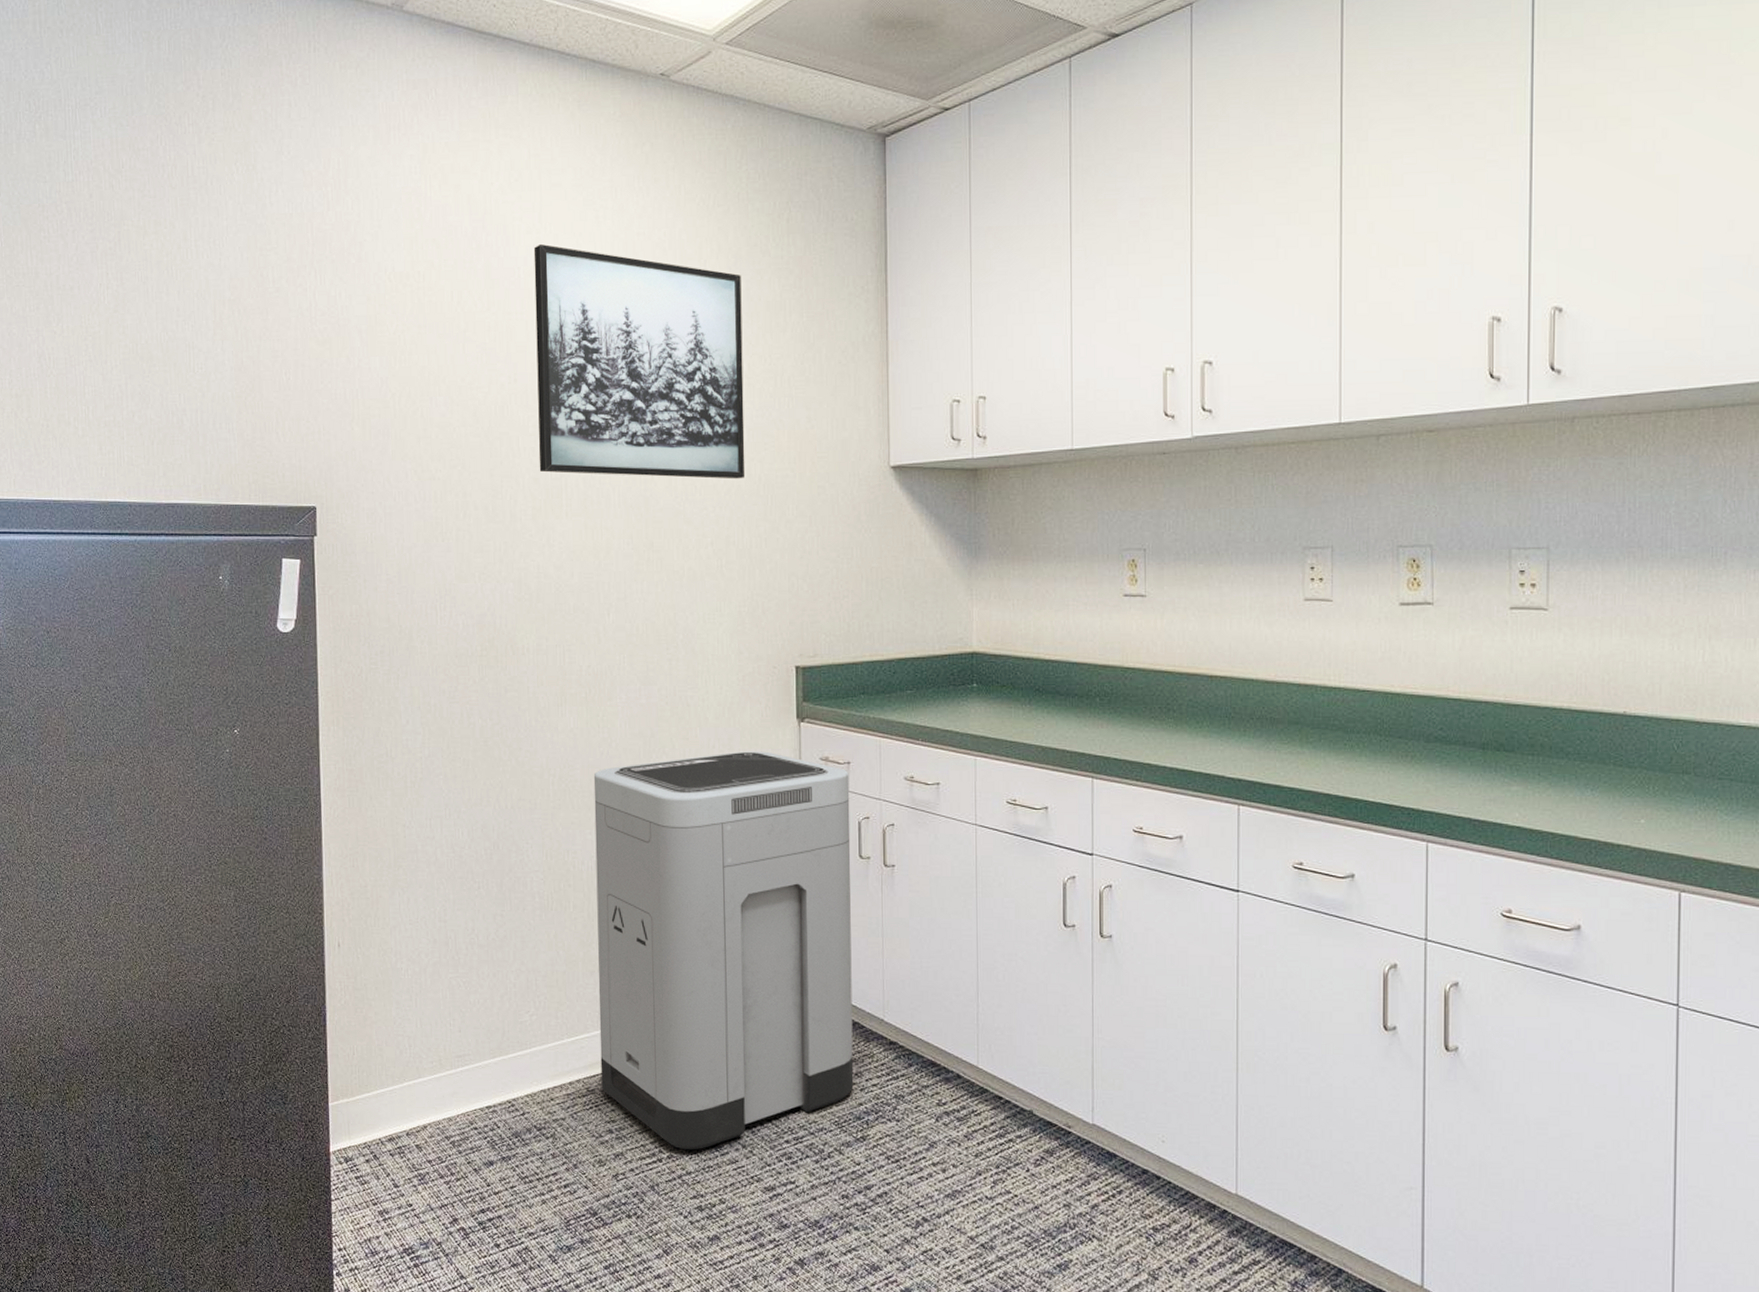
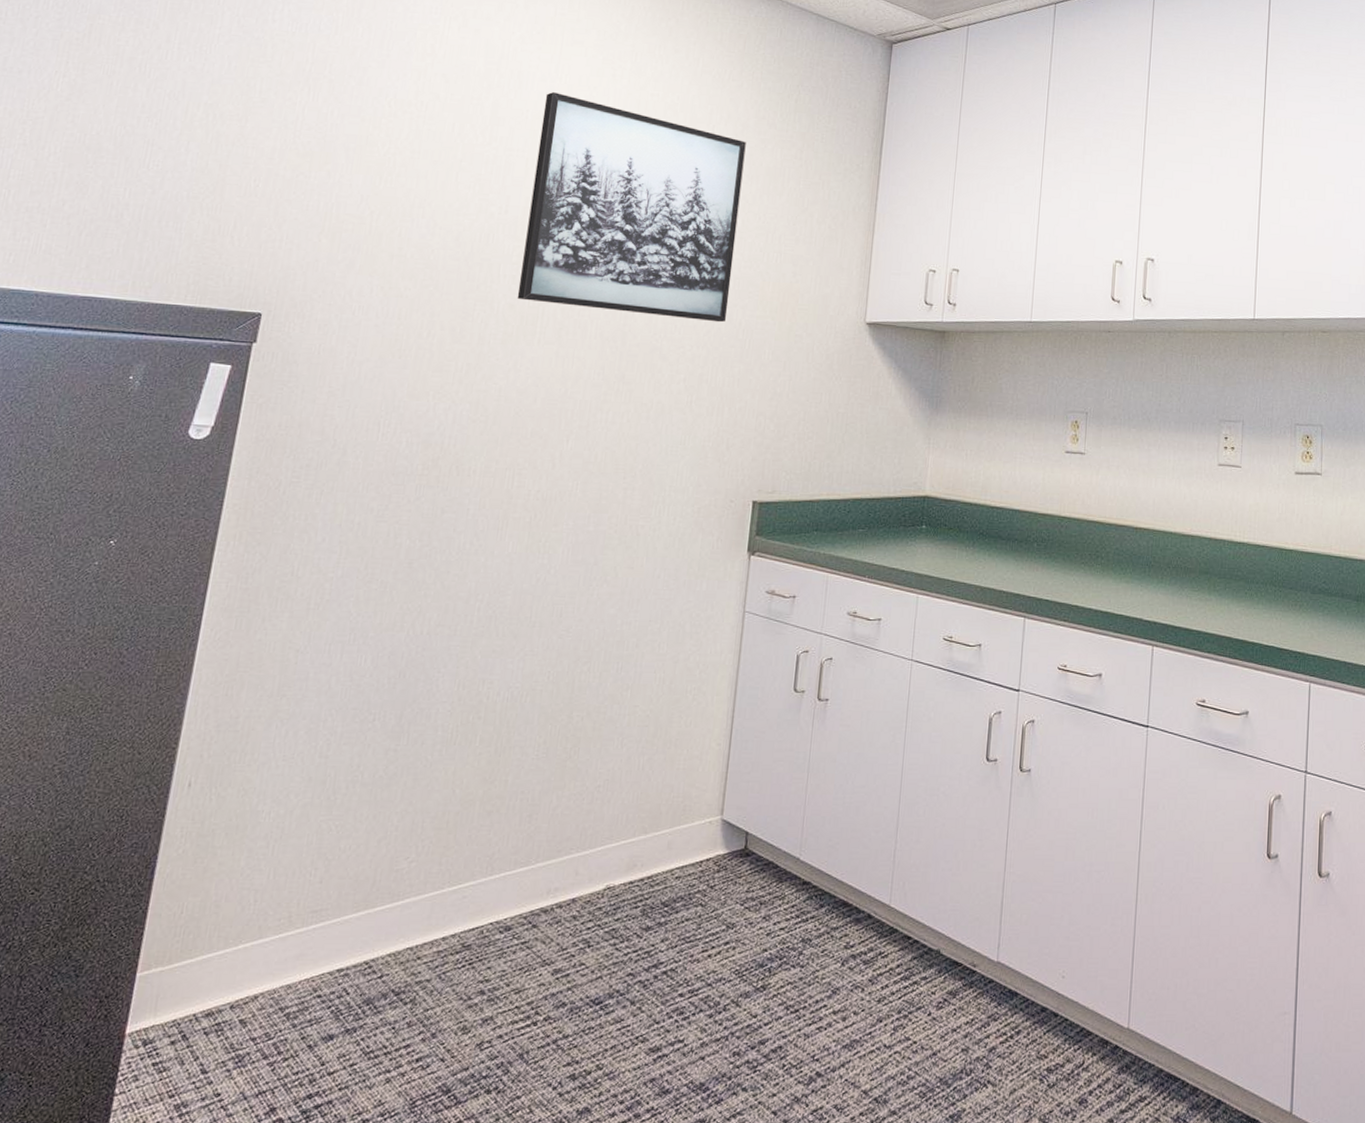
trash can: present [593,751,854,1150] -> none [479,582,794,1010]

